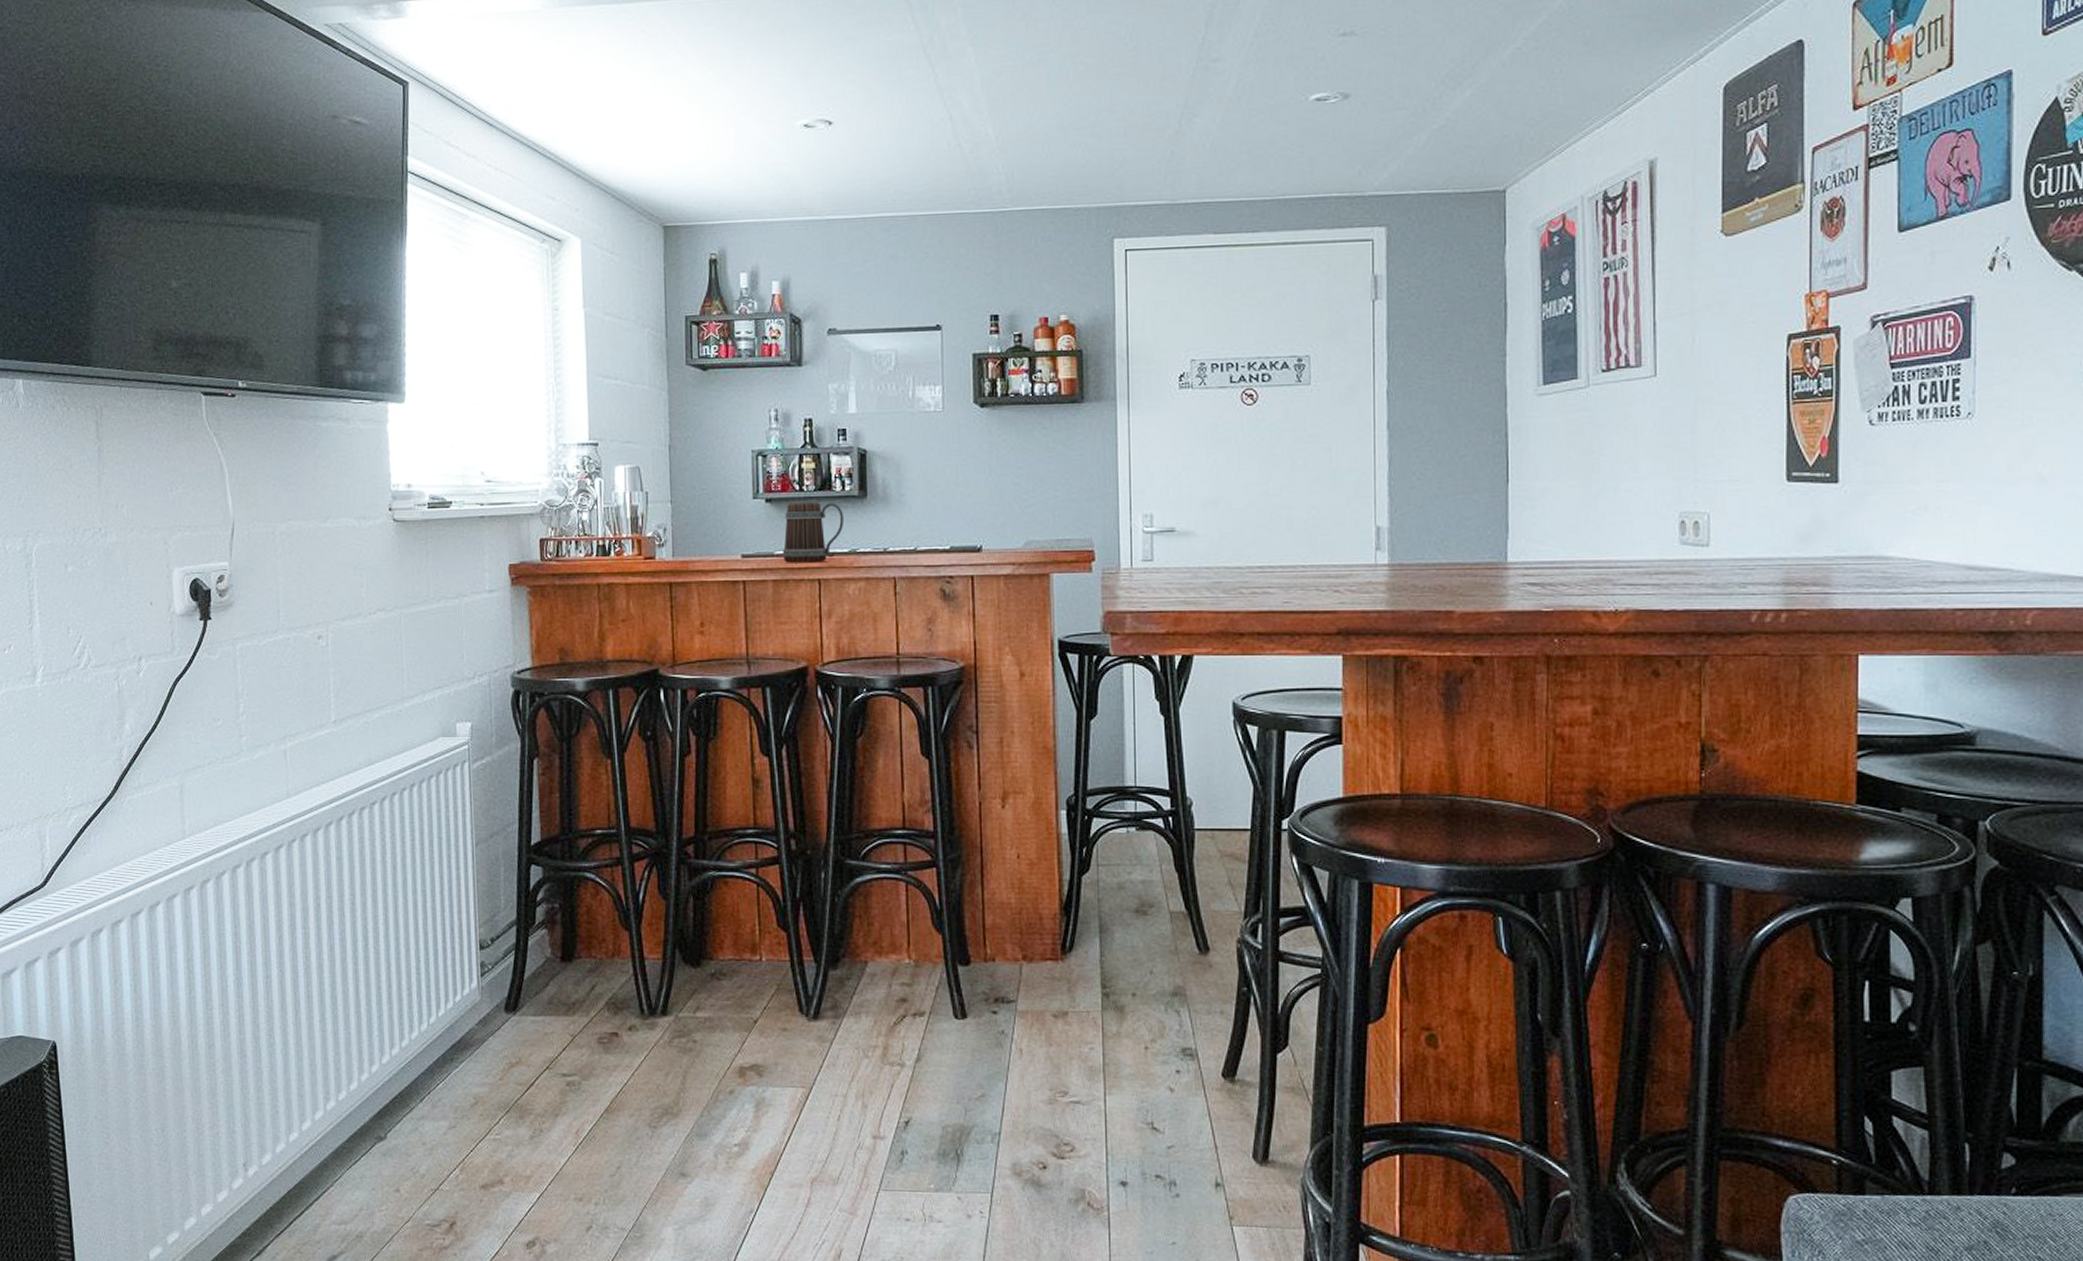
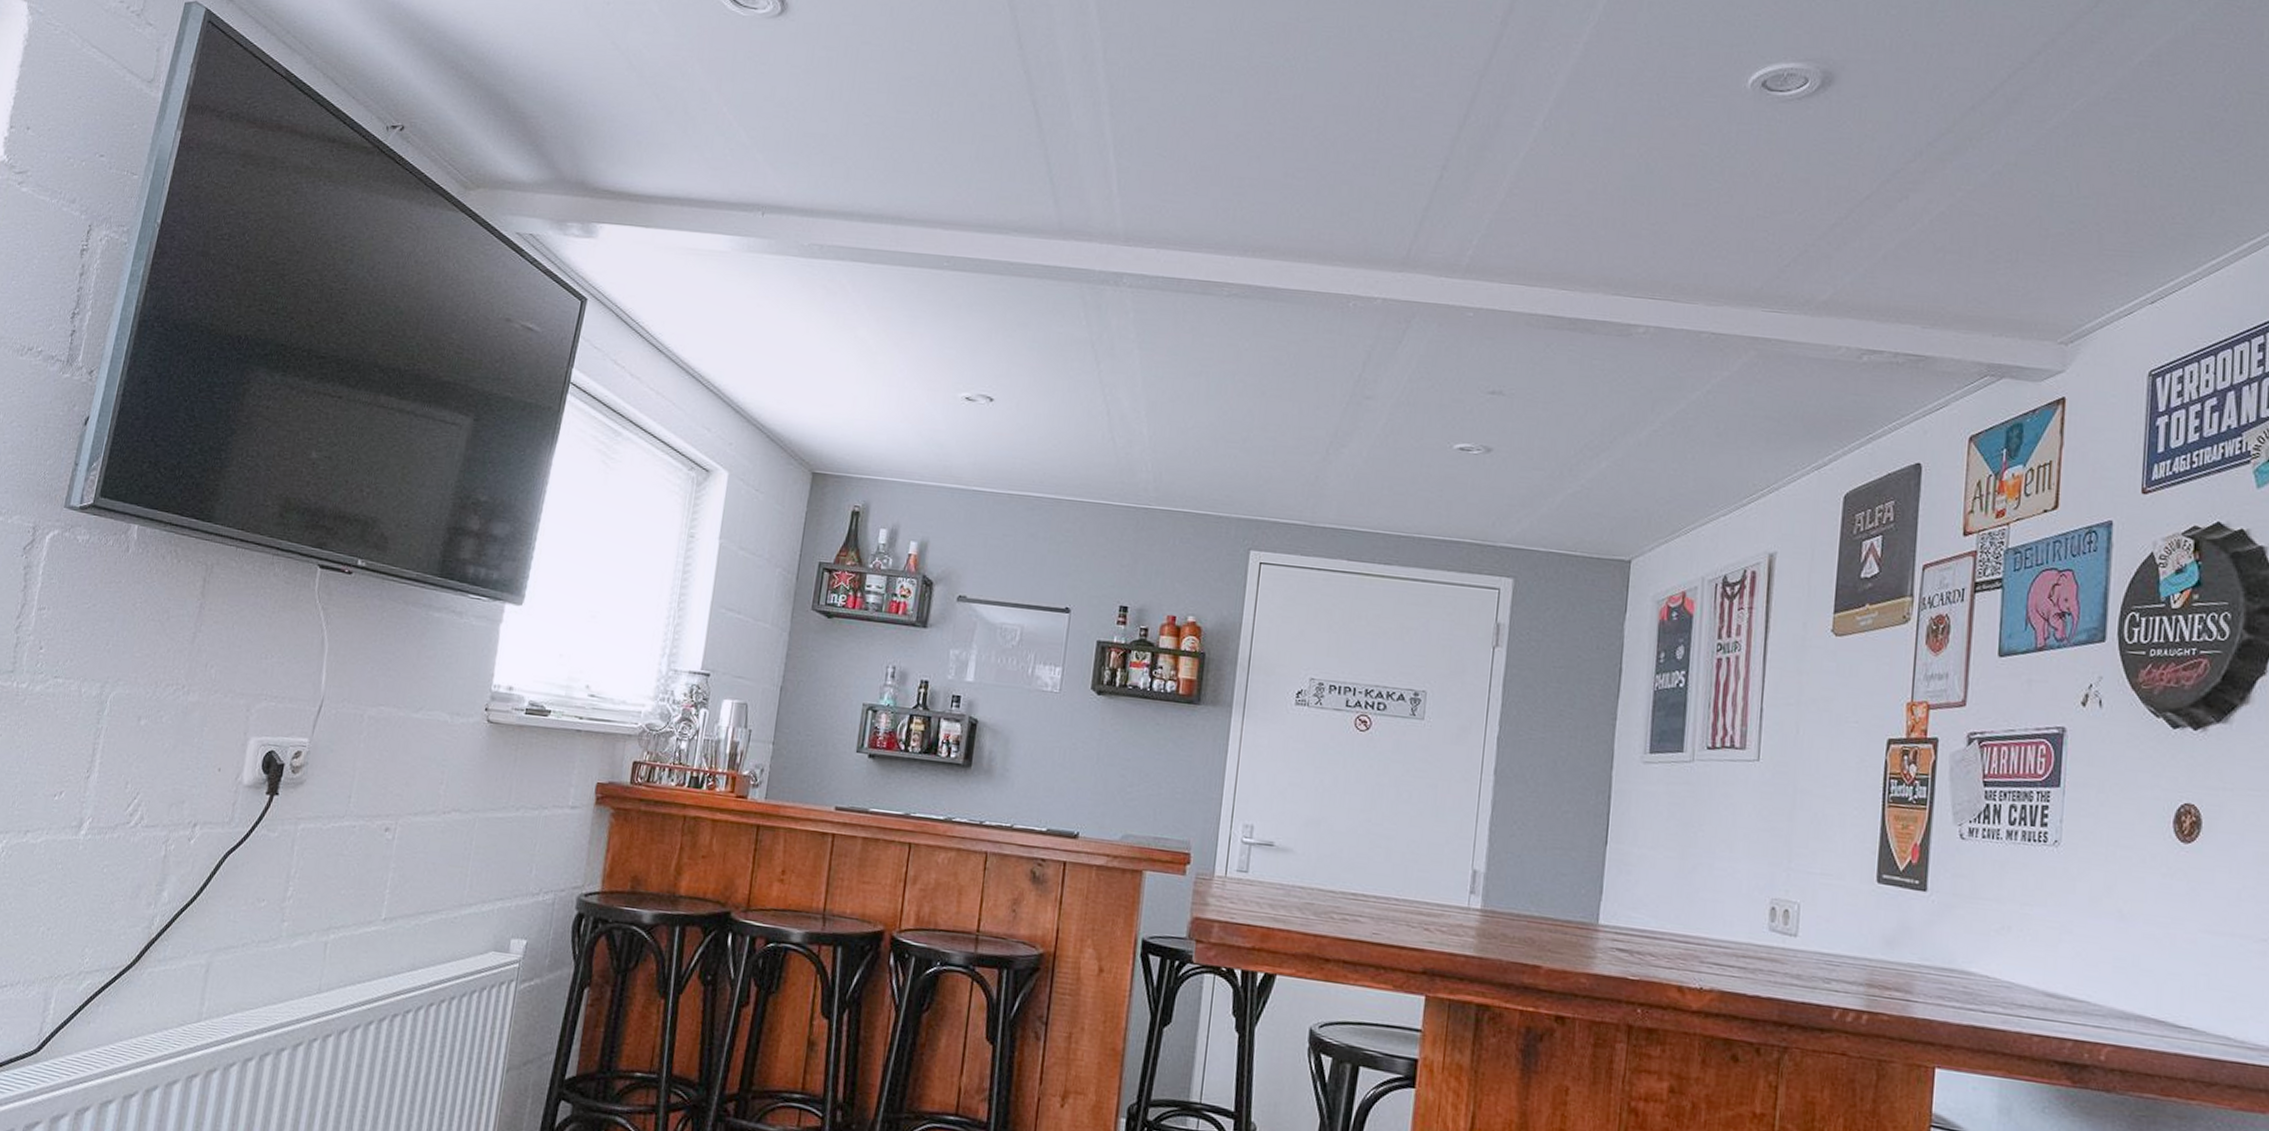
beer mug: present [782,502,845,563] -> none [876,761,946,827]

